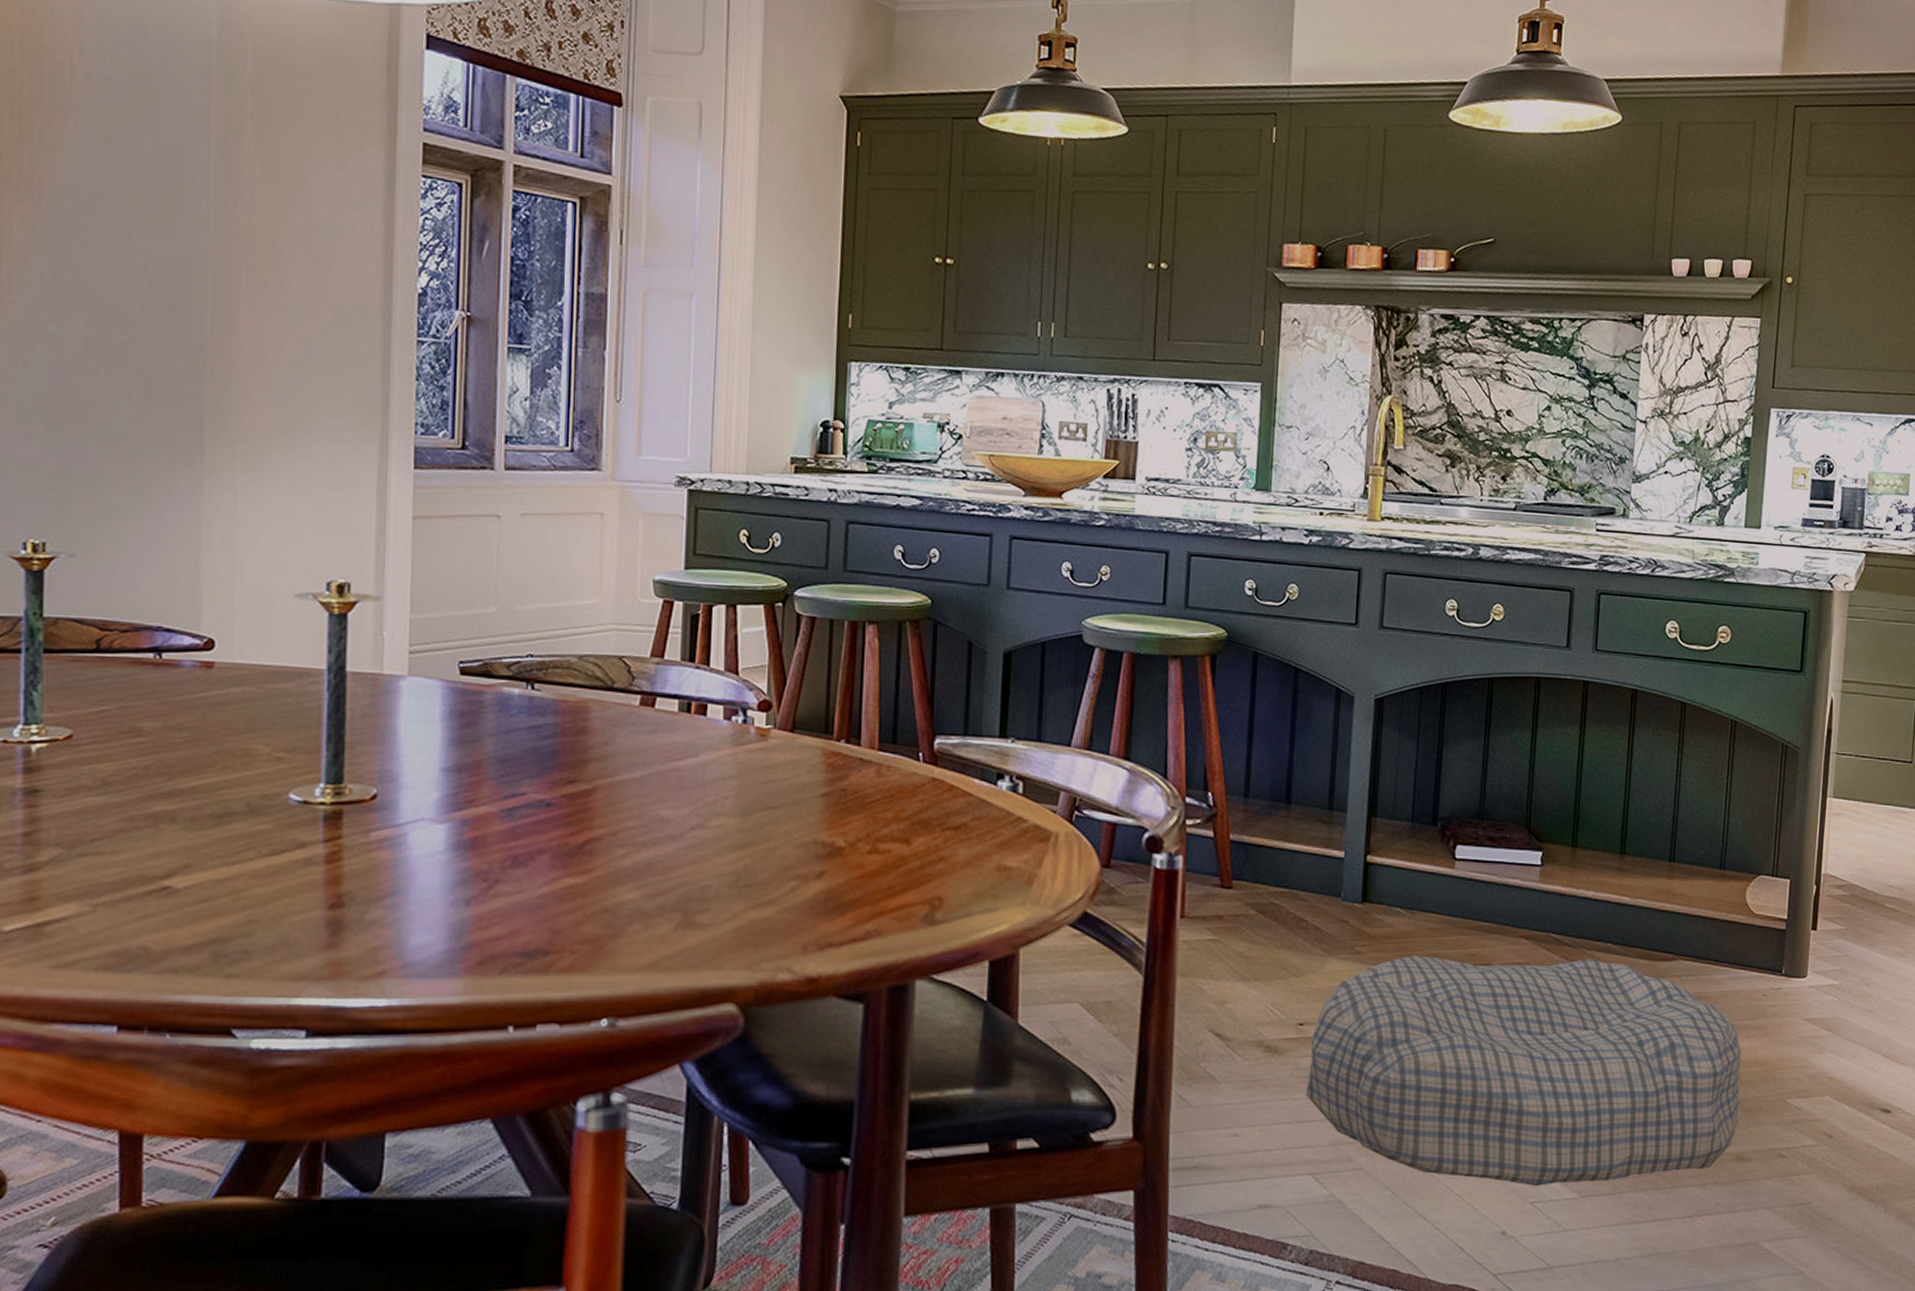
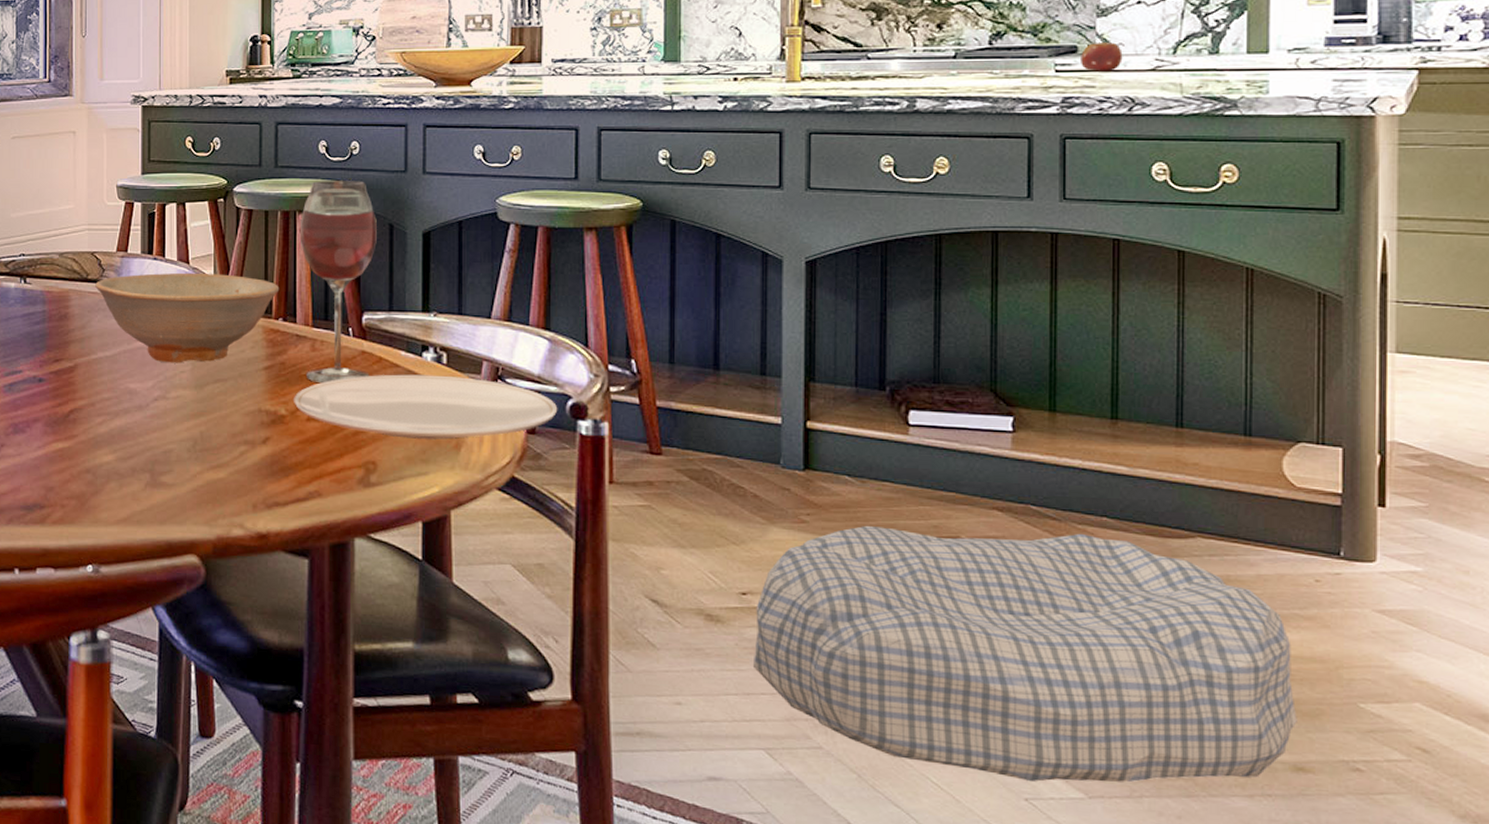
dish: none [622,684,843,788] -> present [95,272,280,364]
plate: none [854,803,1134,874] -> present [294,374,558,440]
wineglass: none [869,589,955,813] -> present [301,181,377,384]
fruit: none [1617,506,1651,534] -> present [1081,42,1123,72]

